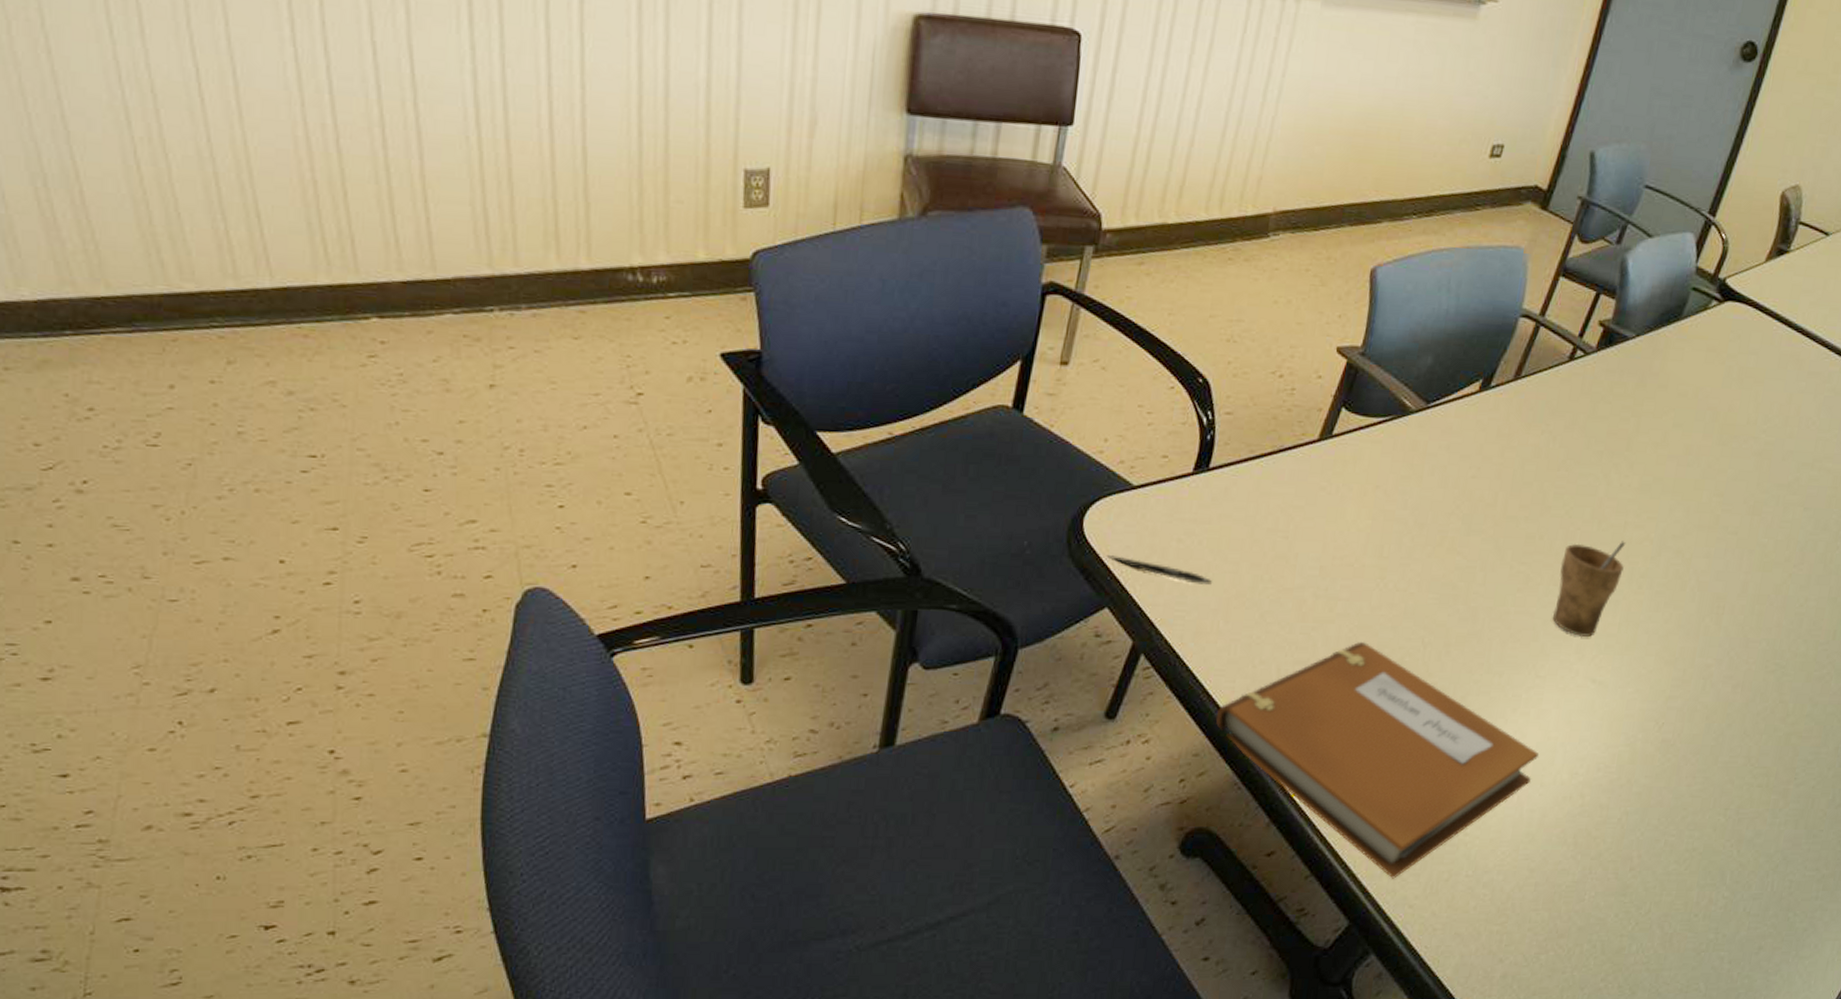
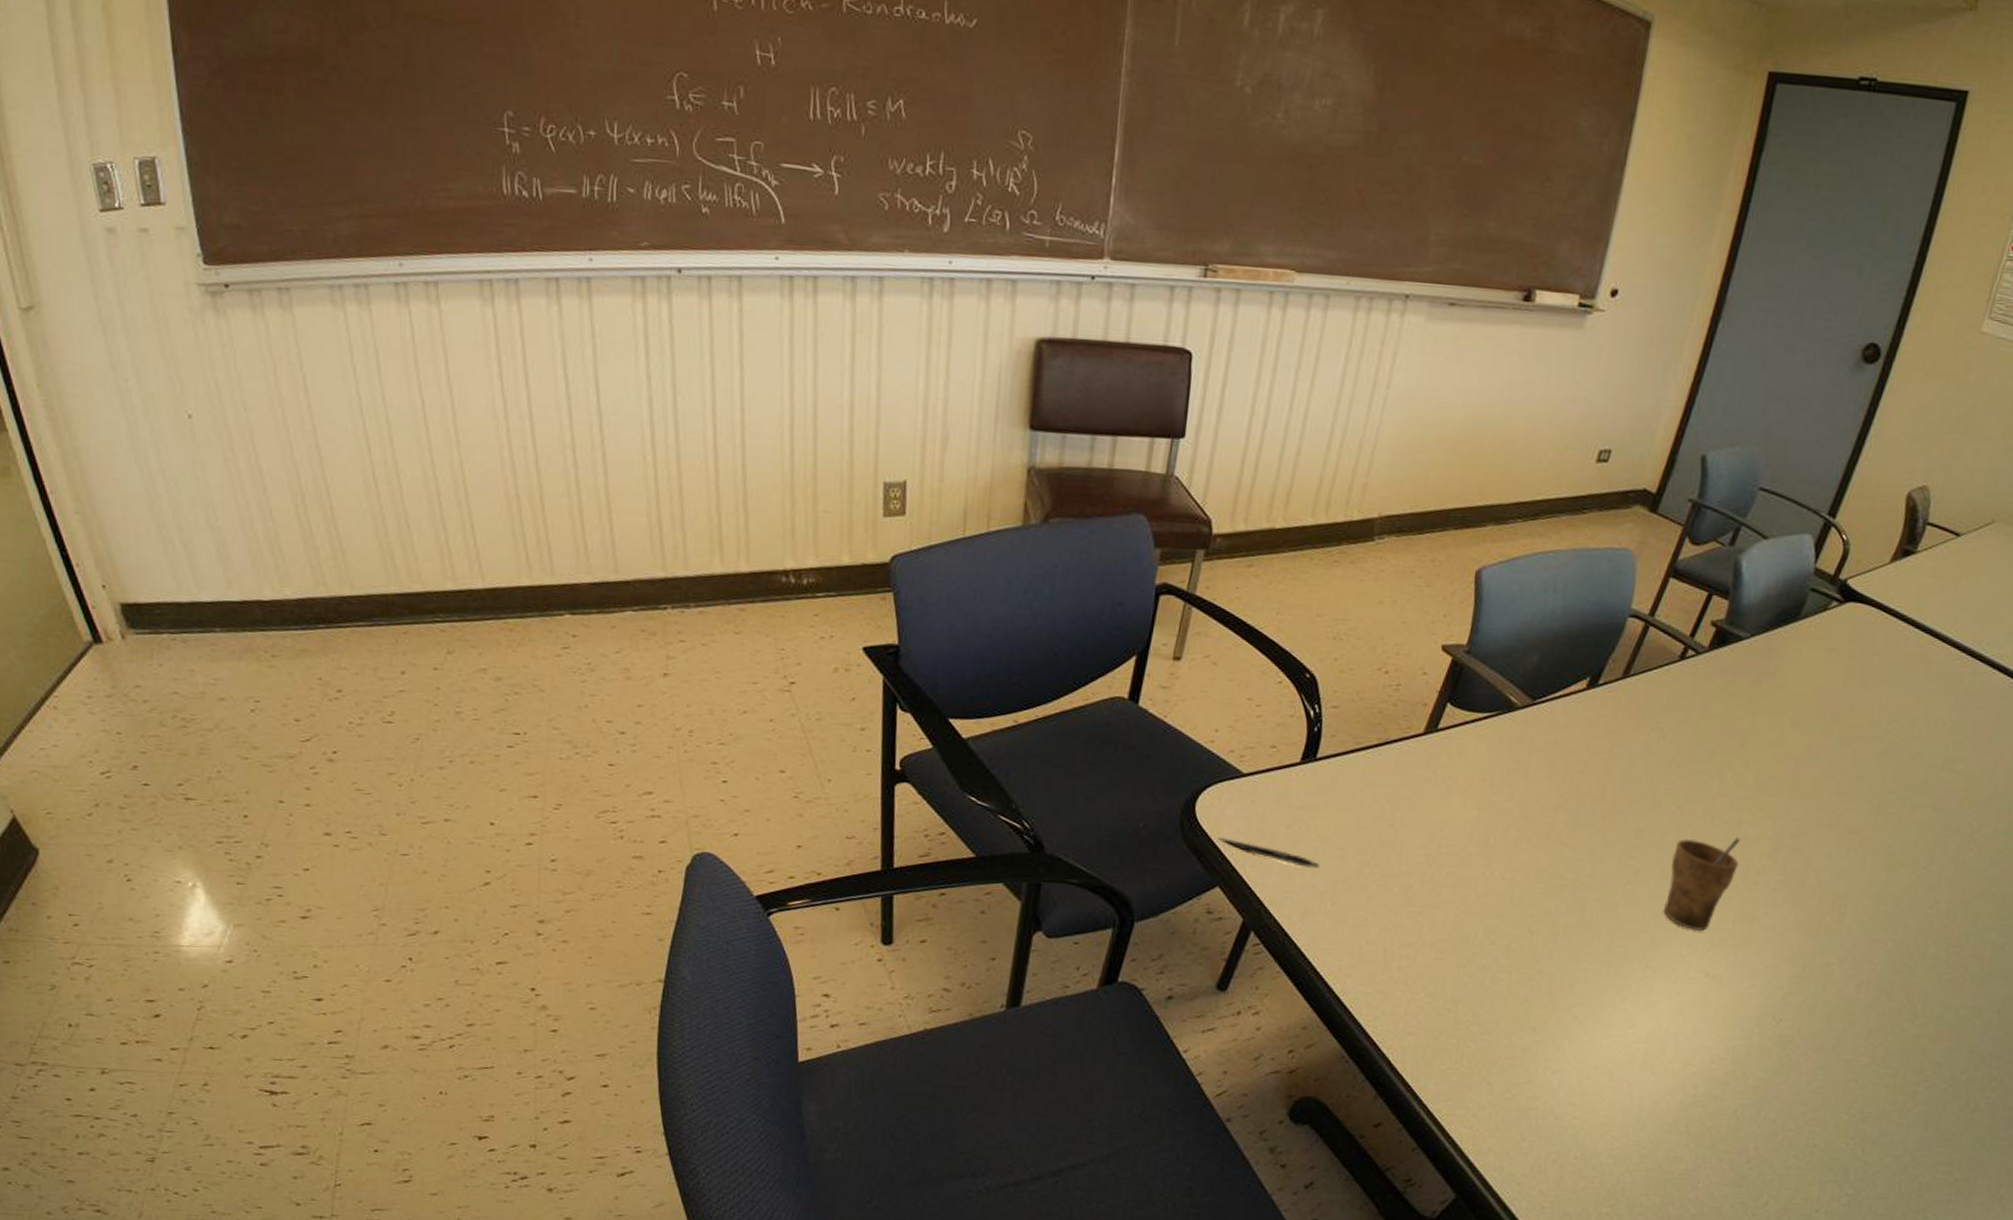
notebook: present [1215,641,1539,879] -> none [1323,926,1650,1156]

